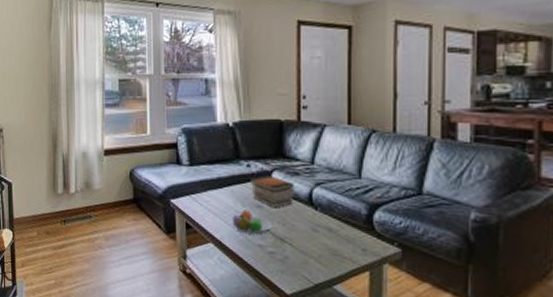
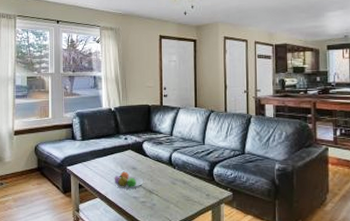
book stack: present [249,175,295,209] -> none [127,145,159,169]

